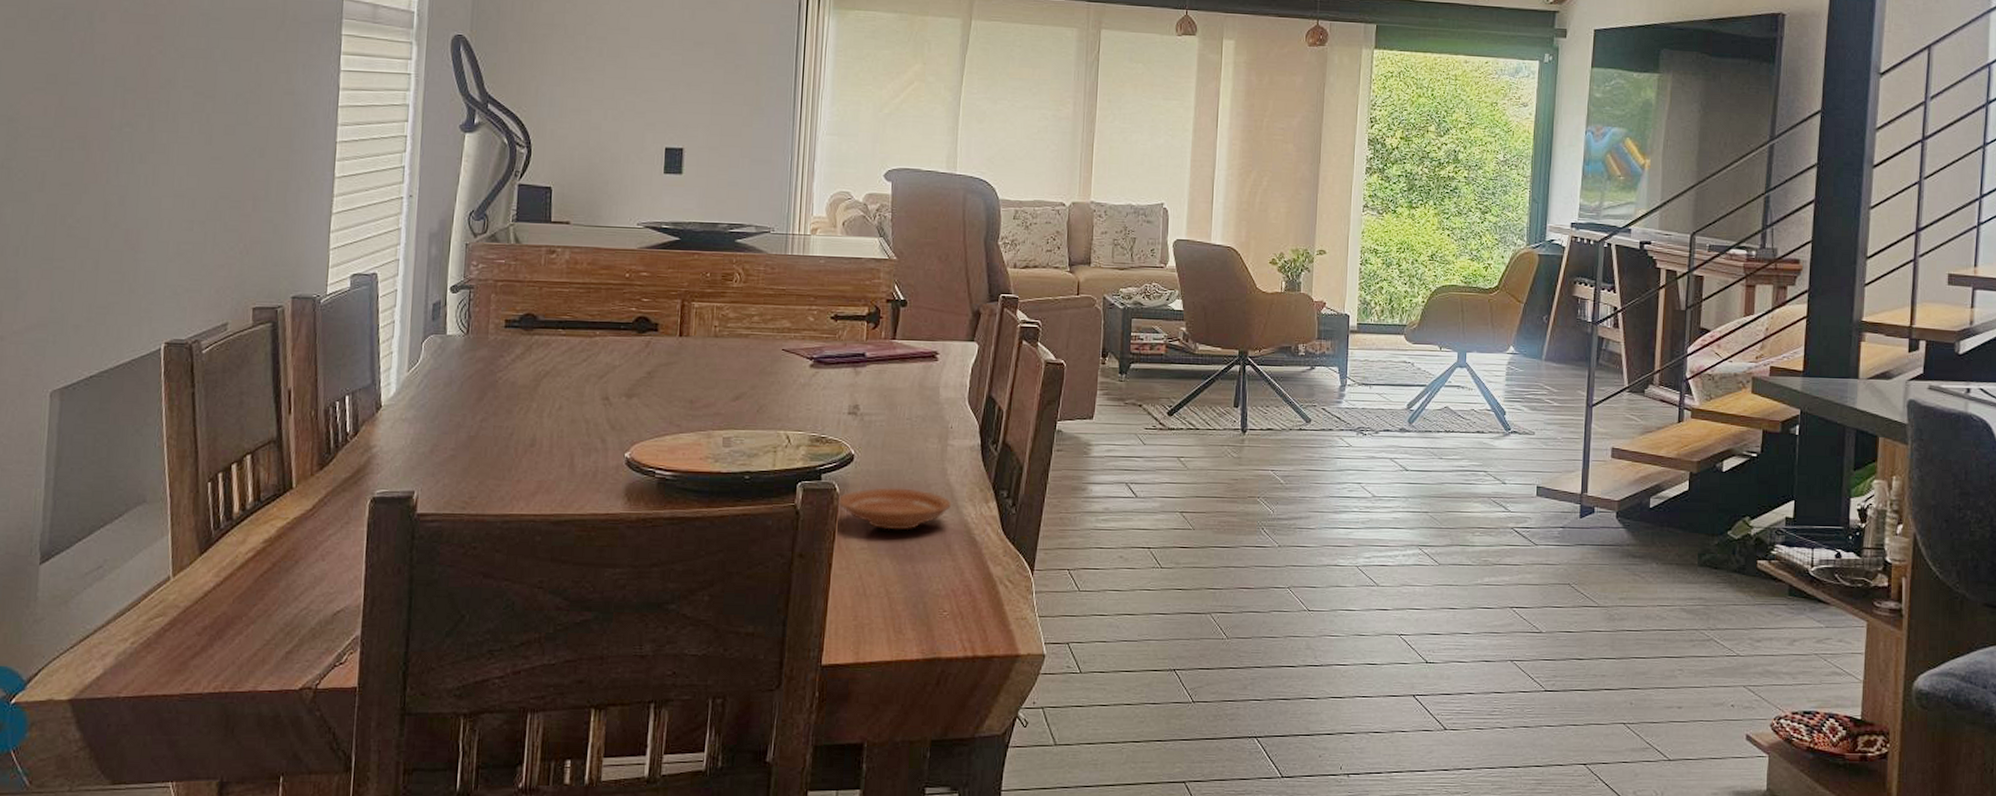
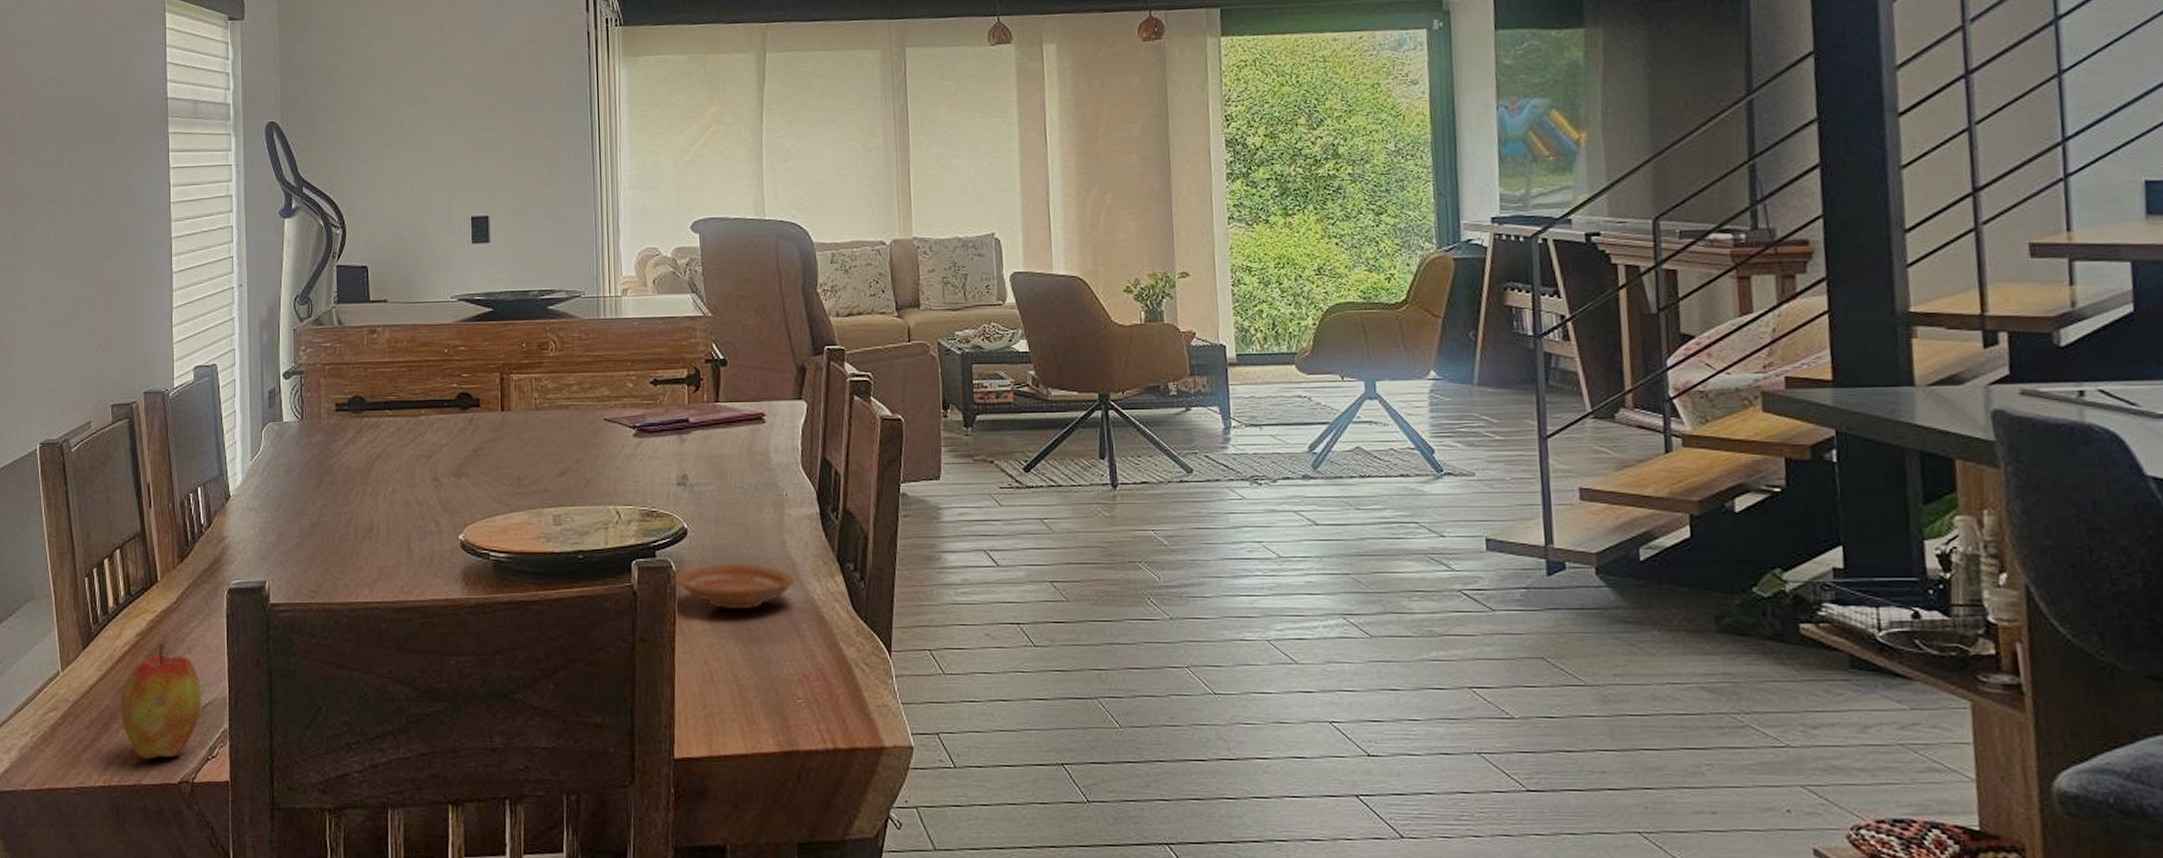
apple: none [238,549,333,666] -> present [120,642,202,759]

